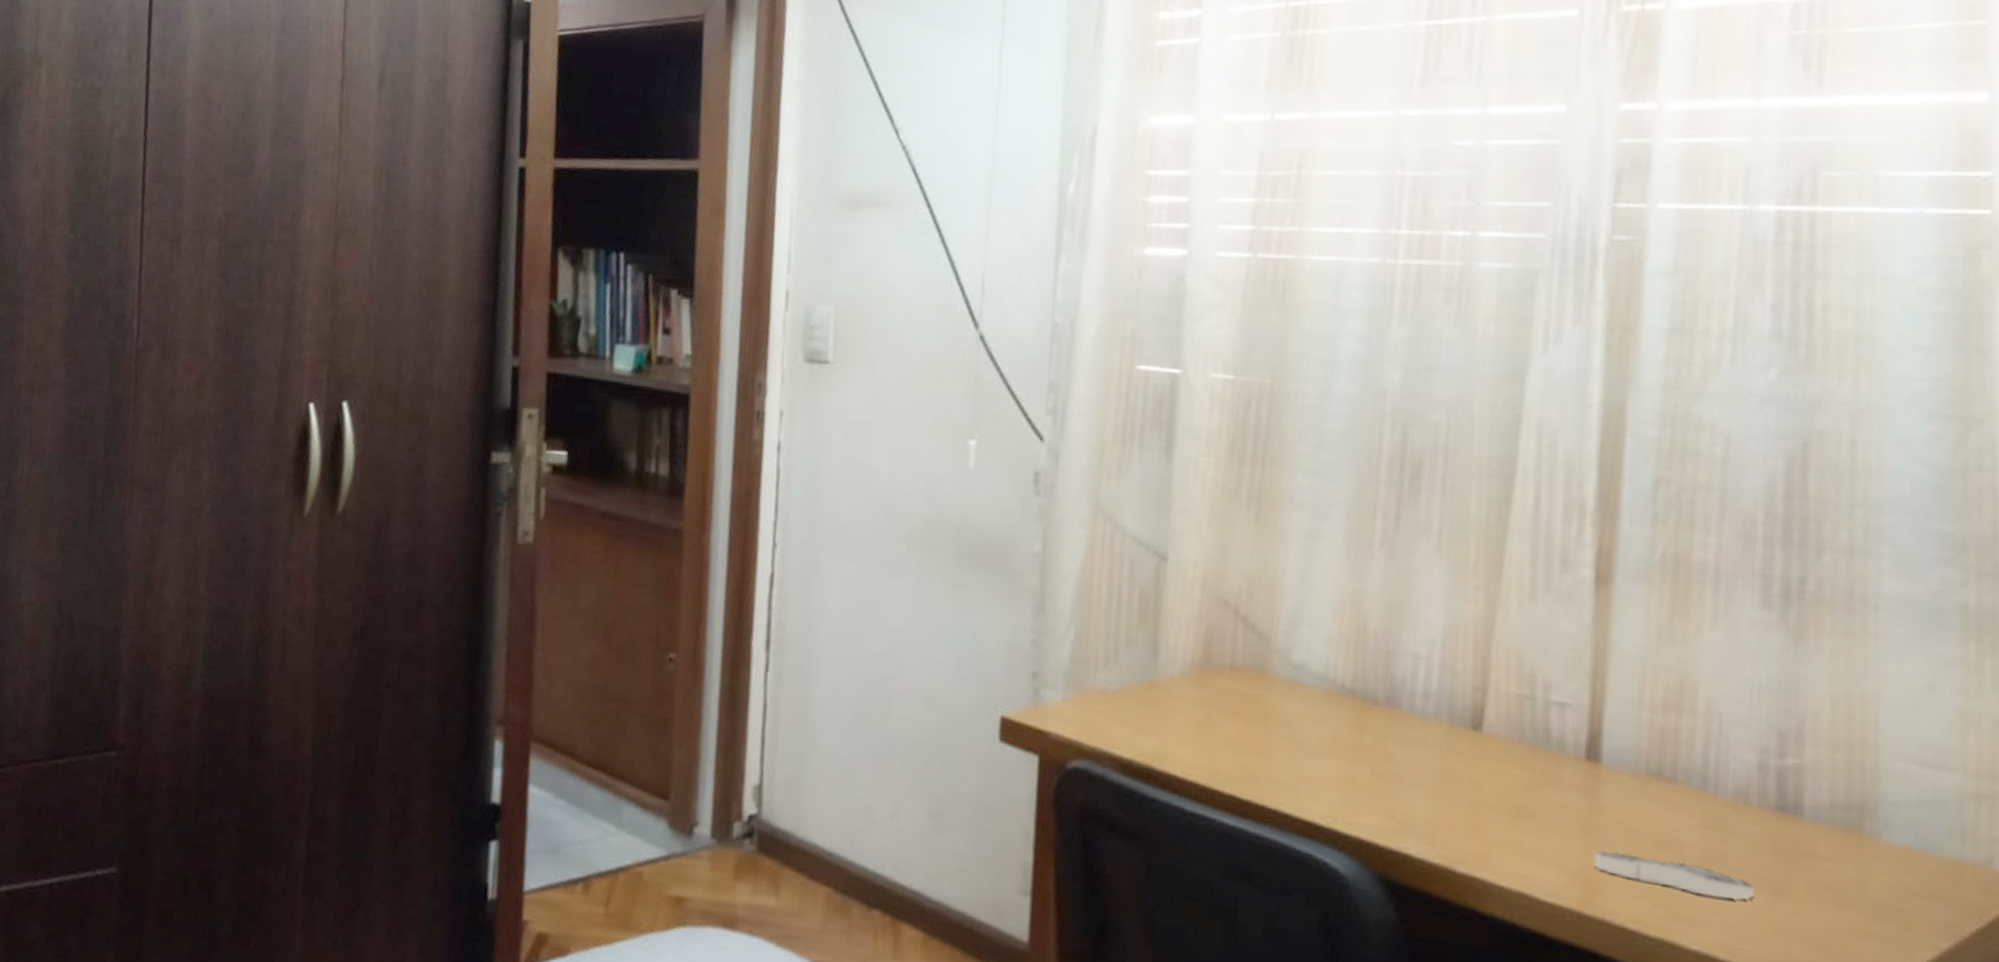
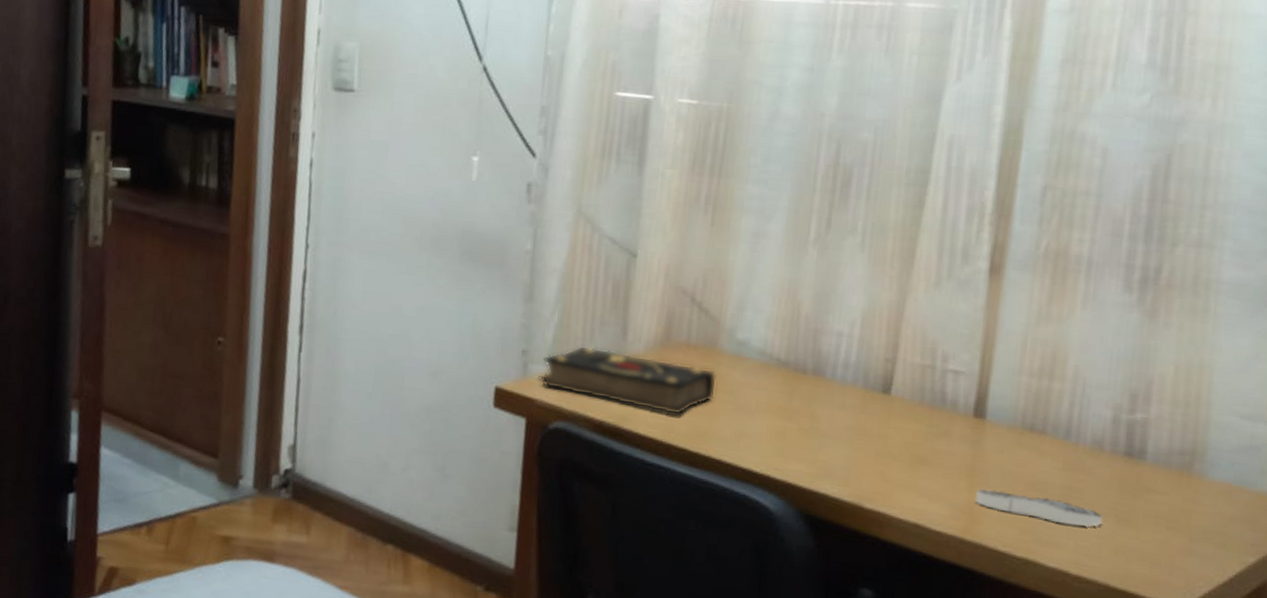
book: none [1052,667,1270,755] -> present [538,345,717,416]

